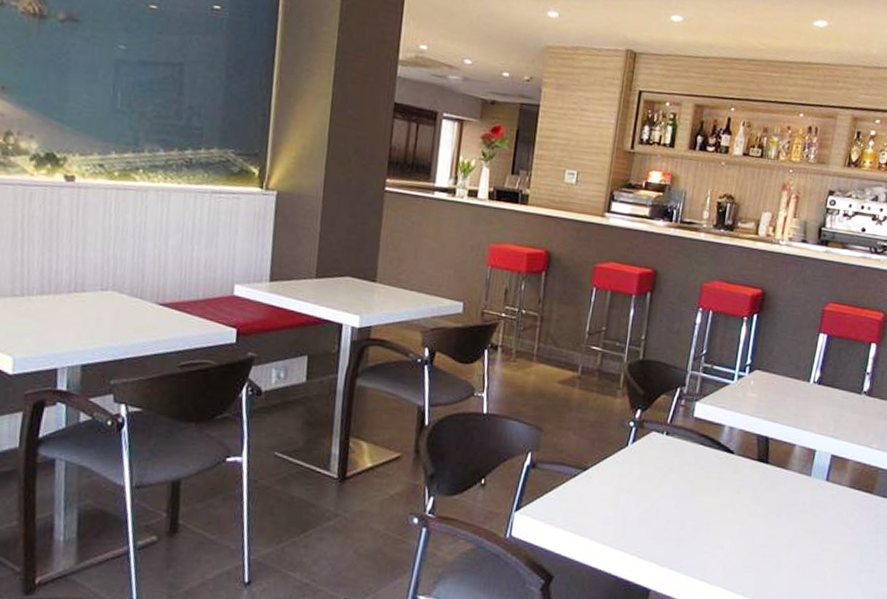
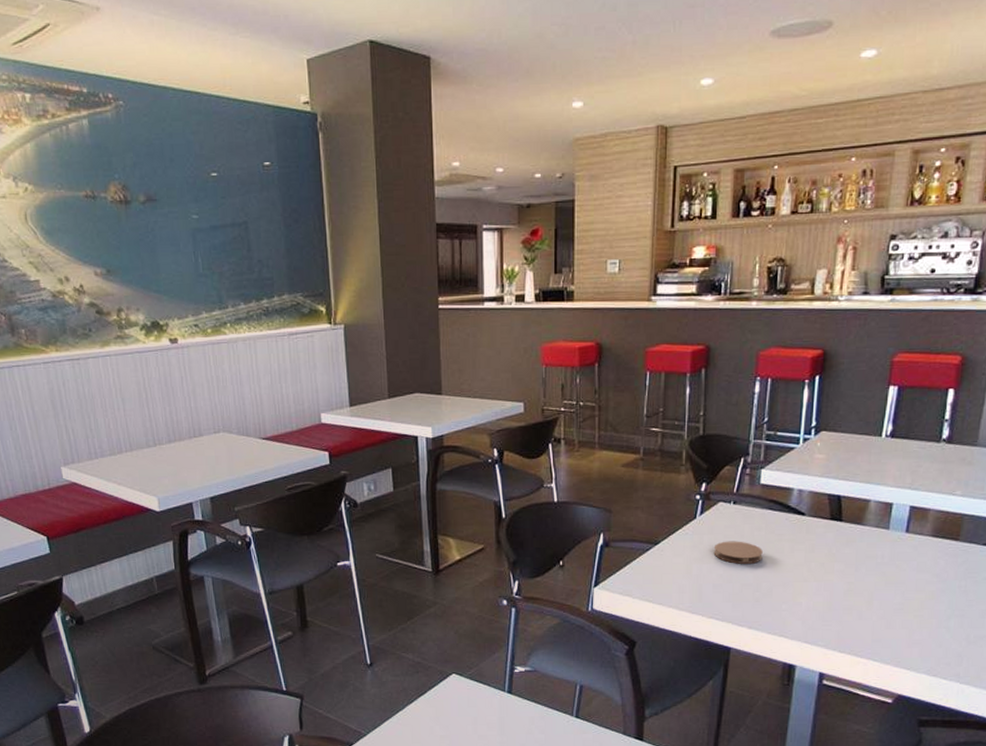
coaster: none [642,473,691,500] -> present [713,541,763,564]

